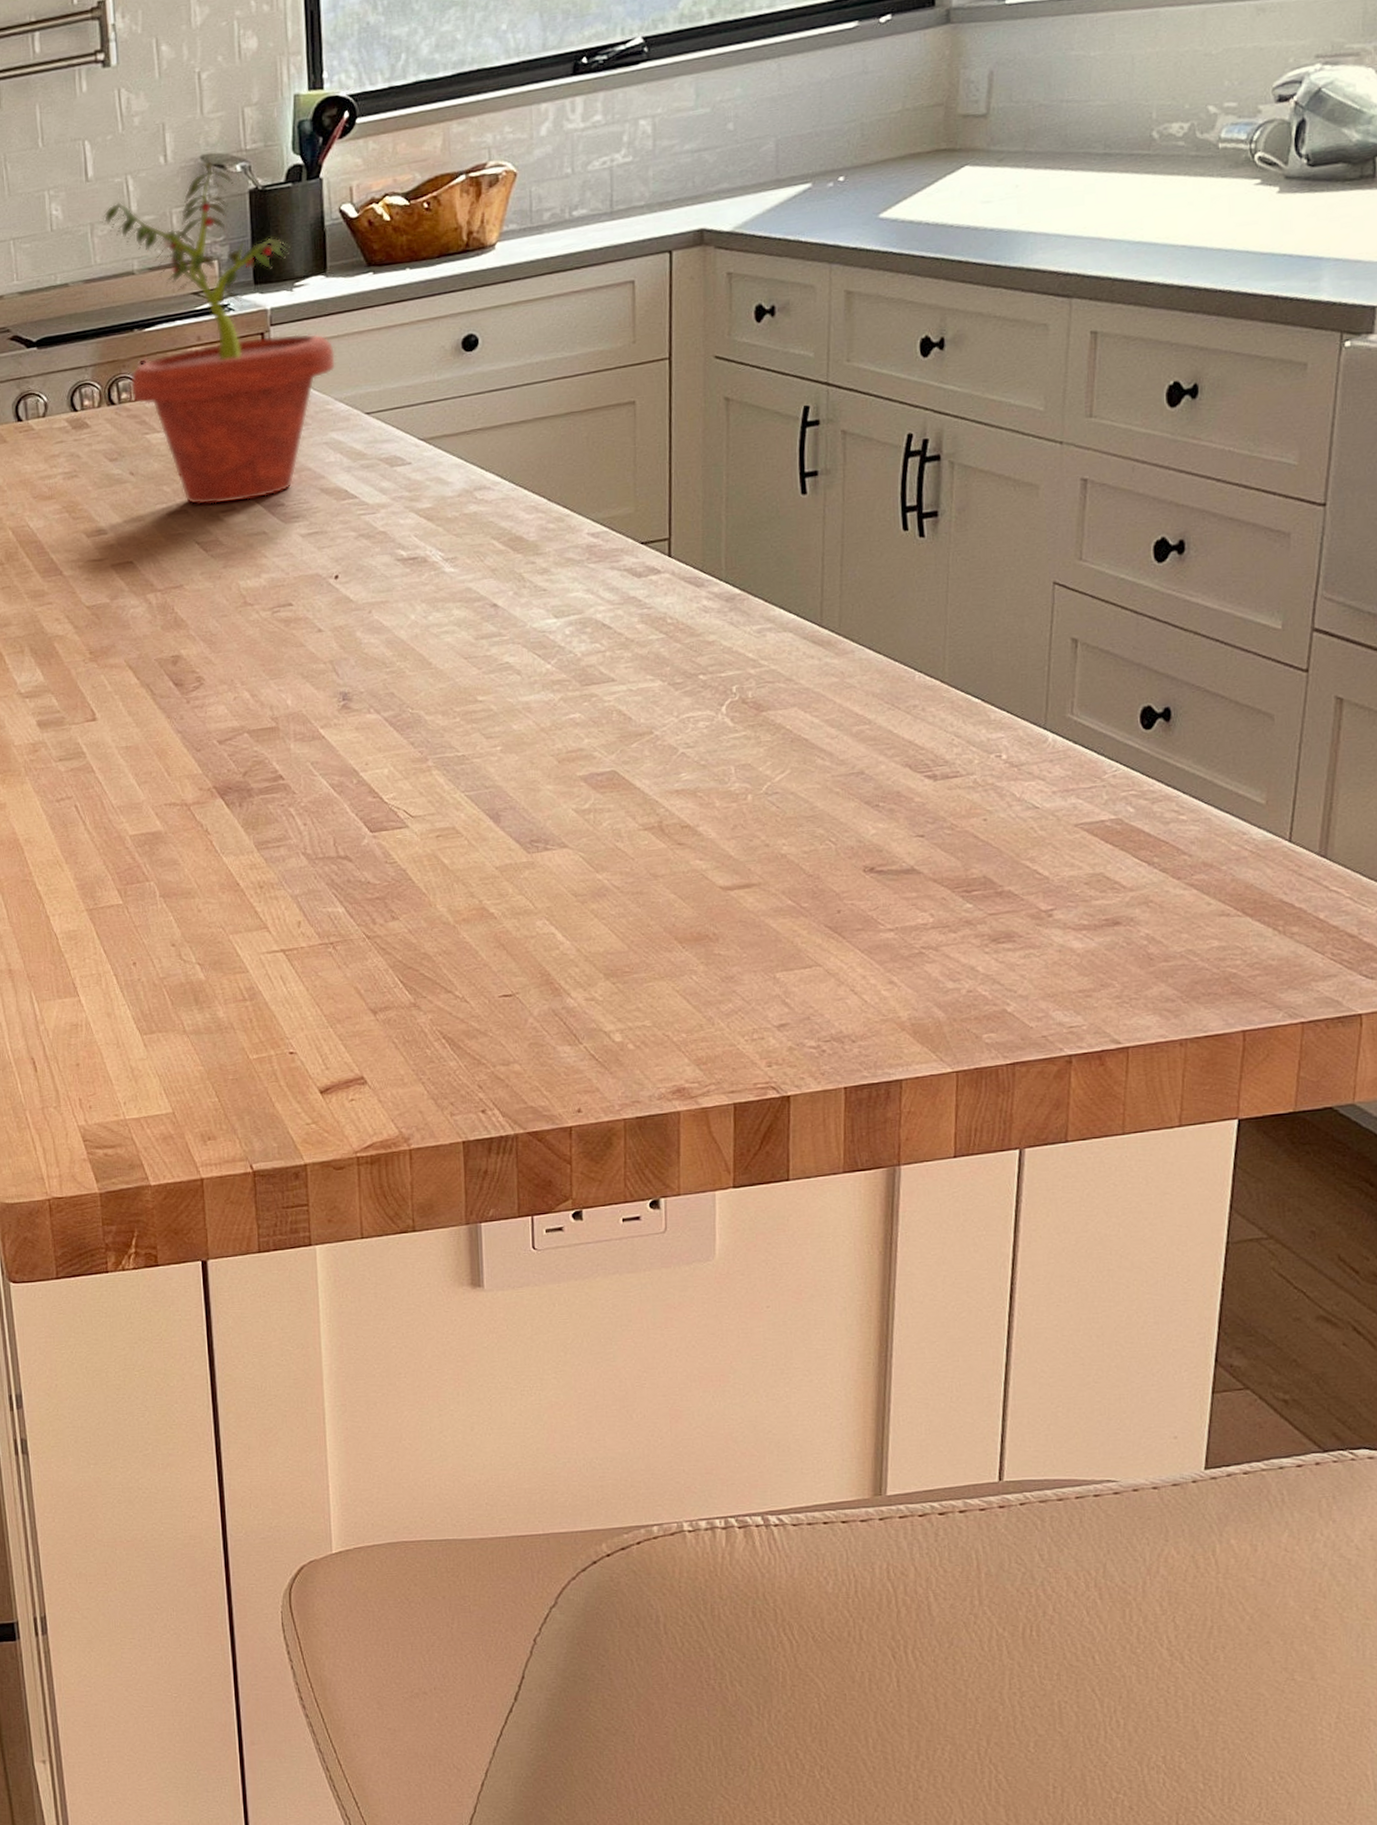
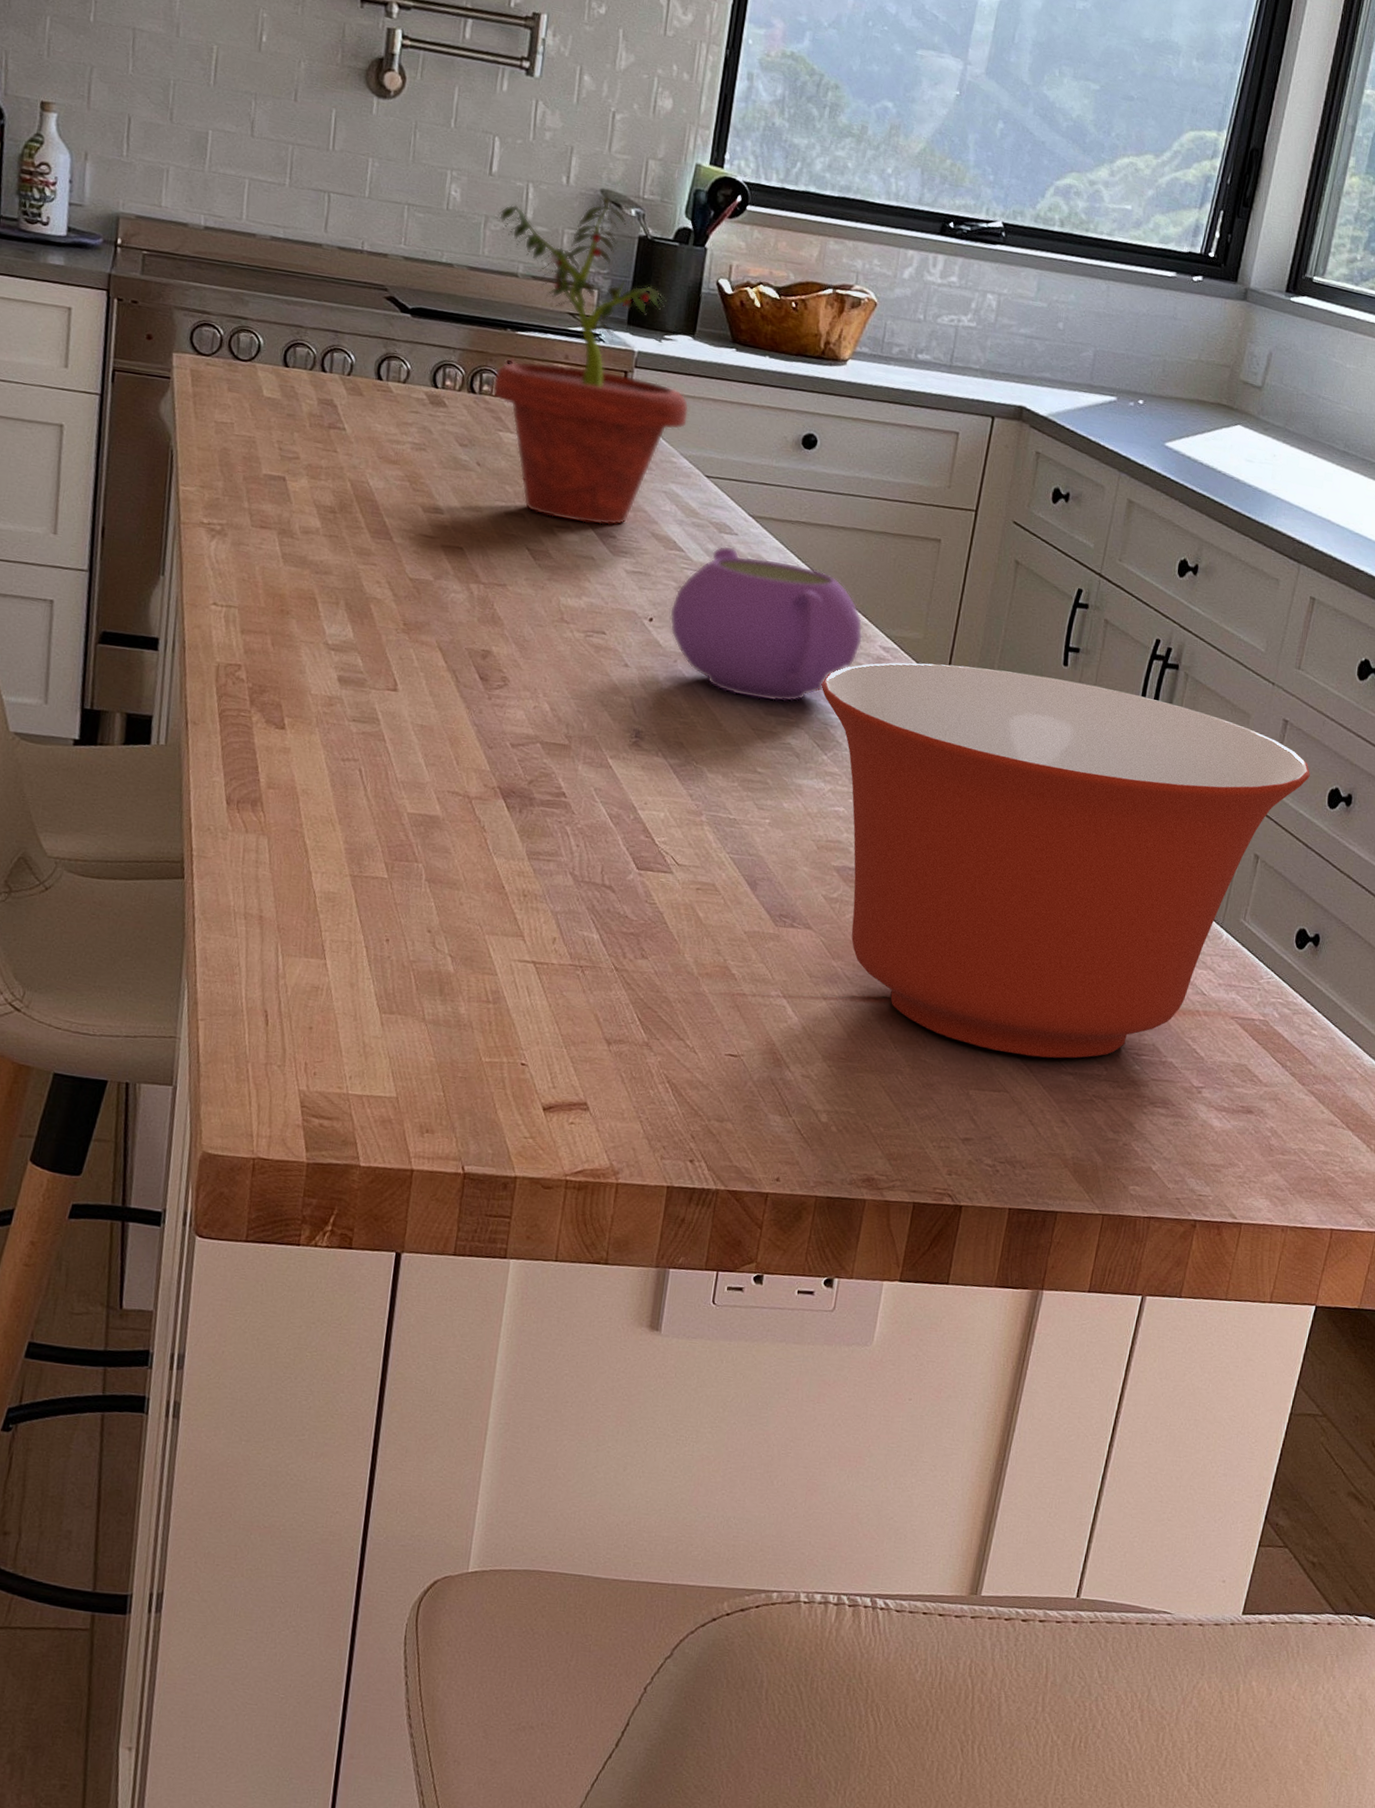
teapot: none [354,473,567,629] -> present [669,546,863,702]
mixing bowl: none [530,499,1126,926] -> present [821,662,1310,1059]

